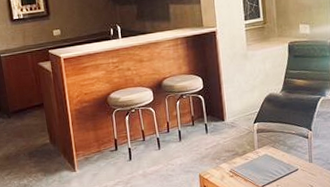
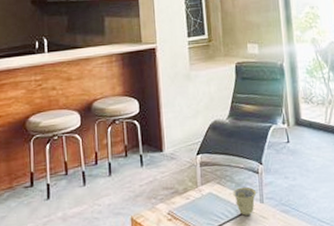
cup: none [285,149,306,173] -> present [233,186,257,216]

